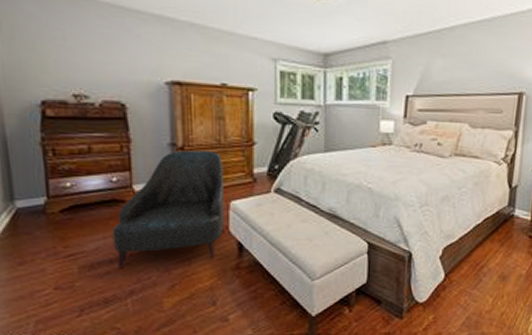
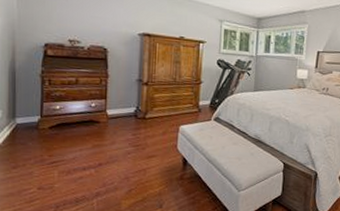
armchair: present [112,150,224,270] -> none [87,85,177,176]

